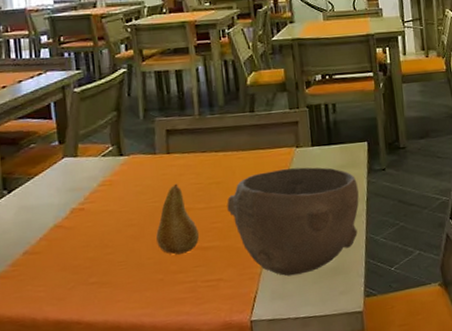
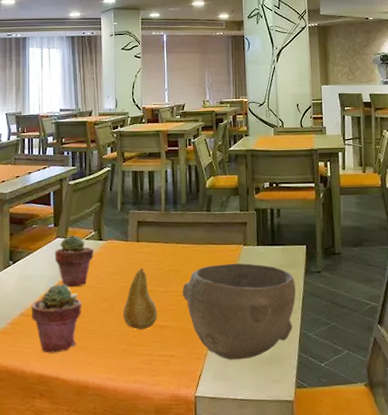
potted succulent: none [38,211,104,294] -> present [32,283,81,353]
potted succulent: none [62,152,114,215] -> present [54,235,93,288]

